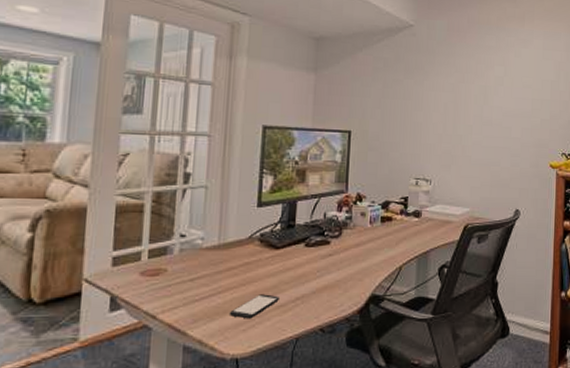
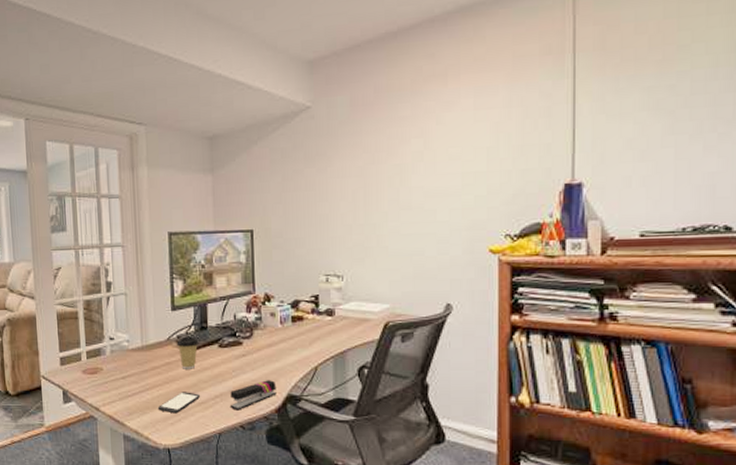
coffee cup: none [259,234,284,270] -> present [176,336,199,369]
stapler: none [310,280,361,313] -> present [229,380,277,411]

